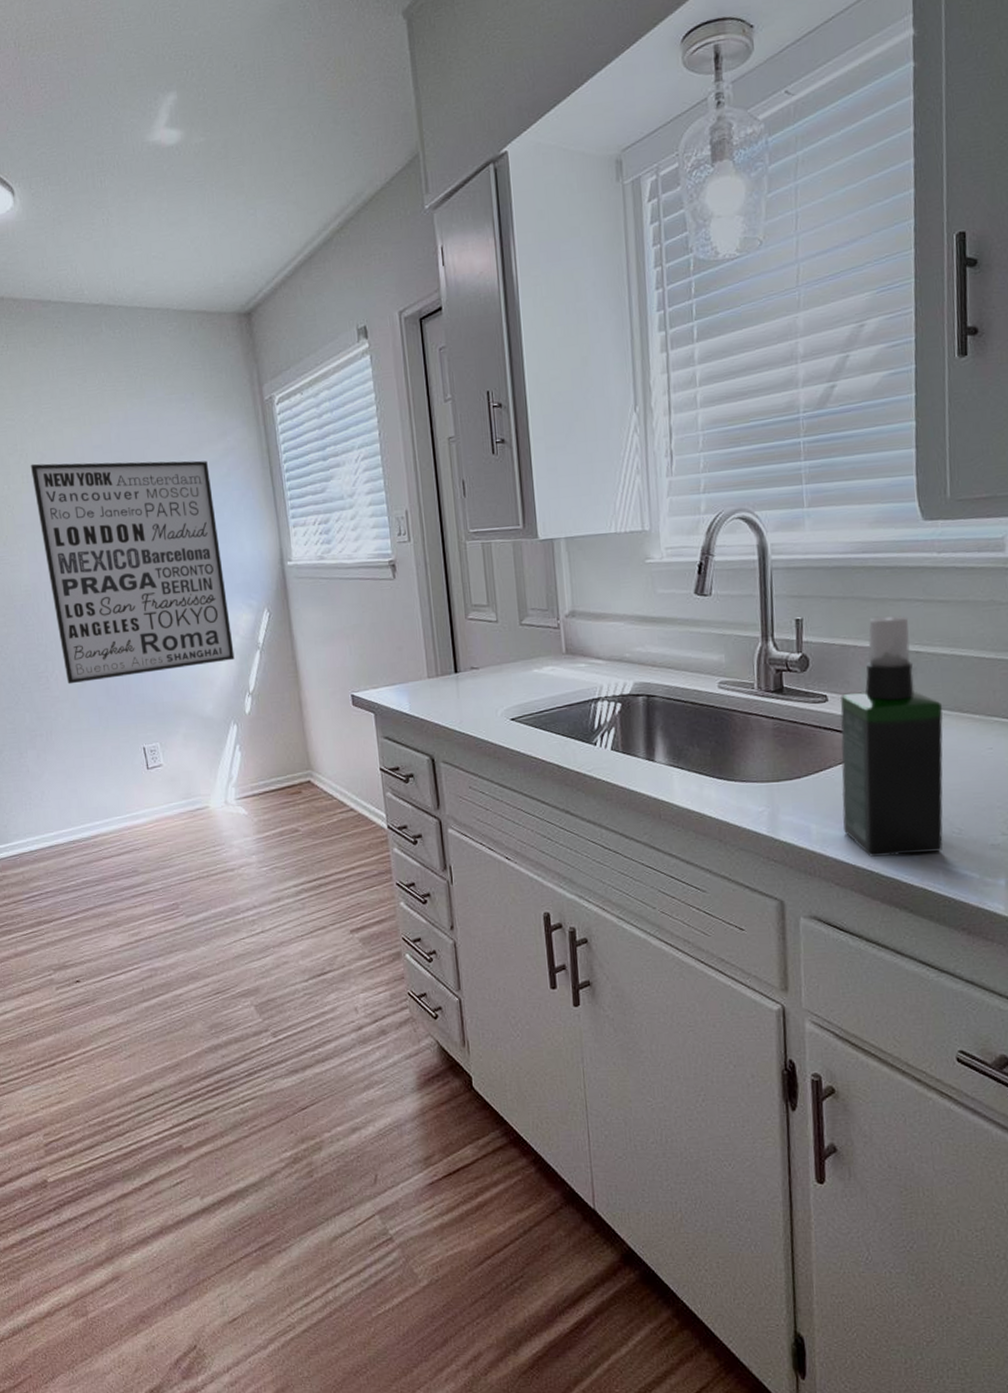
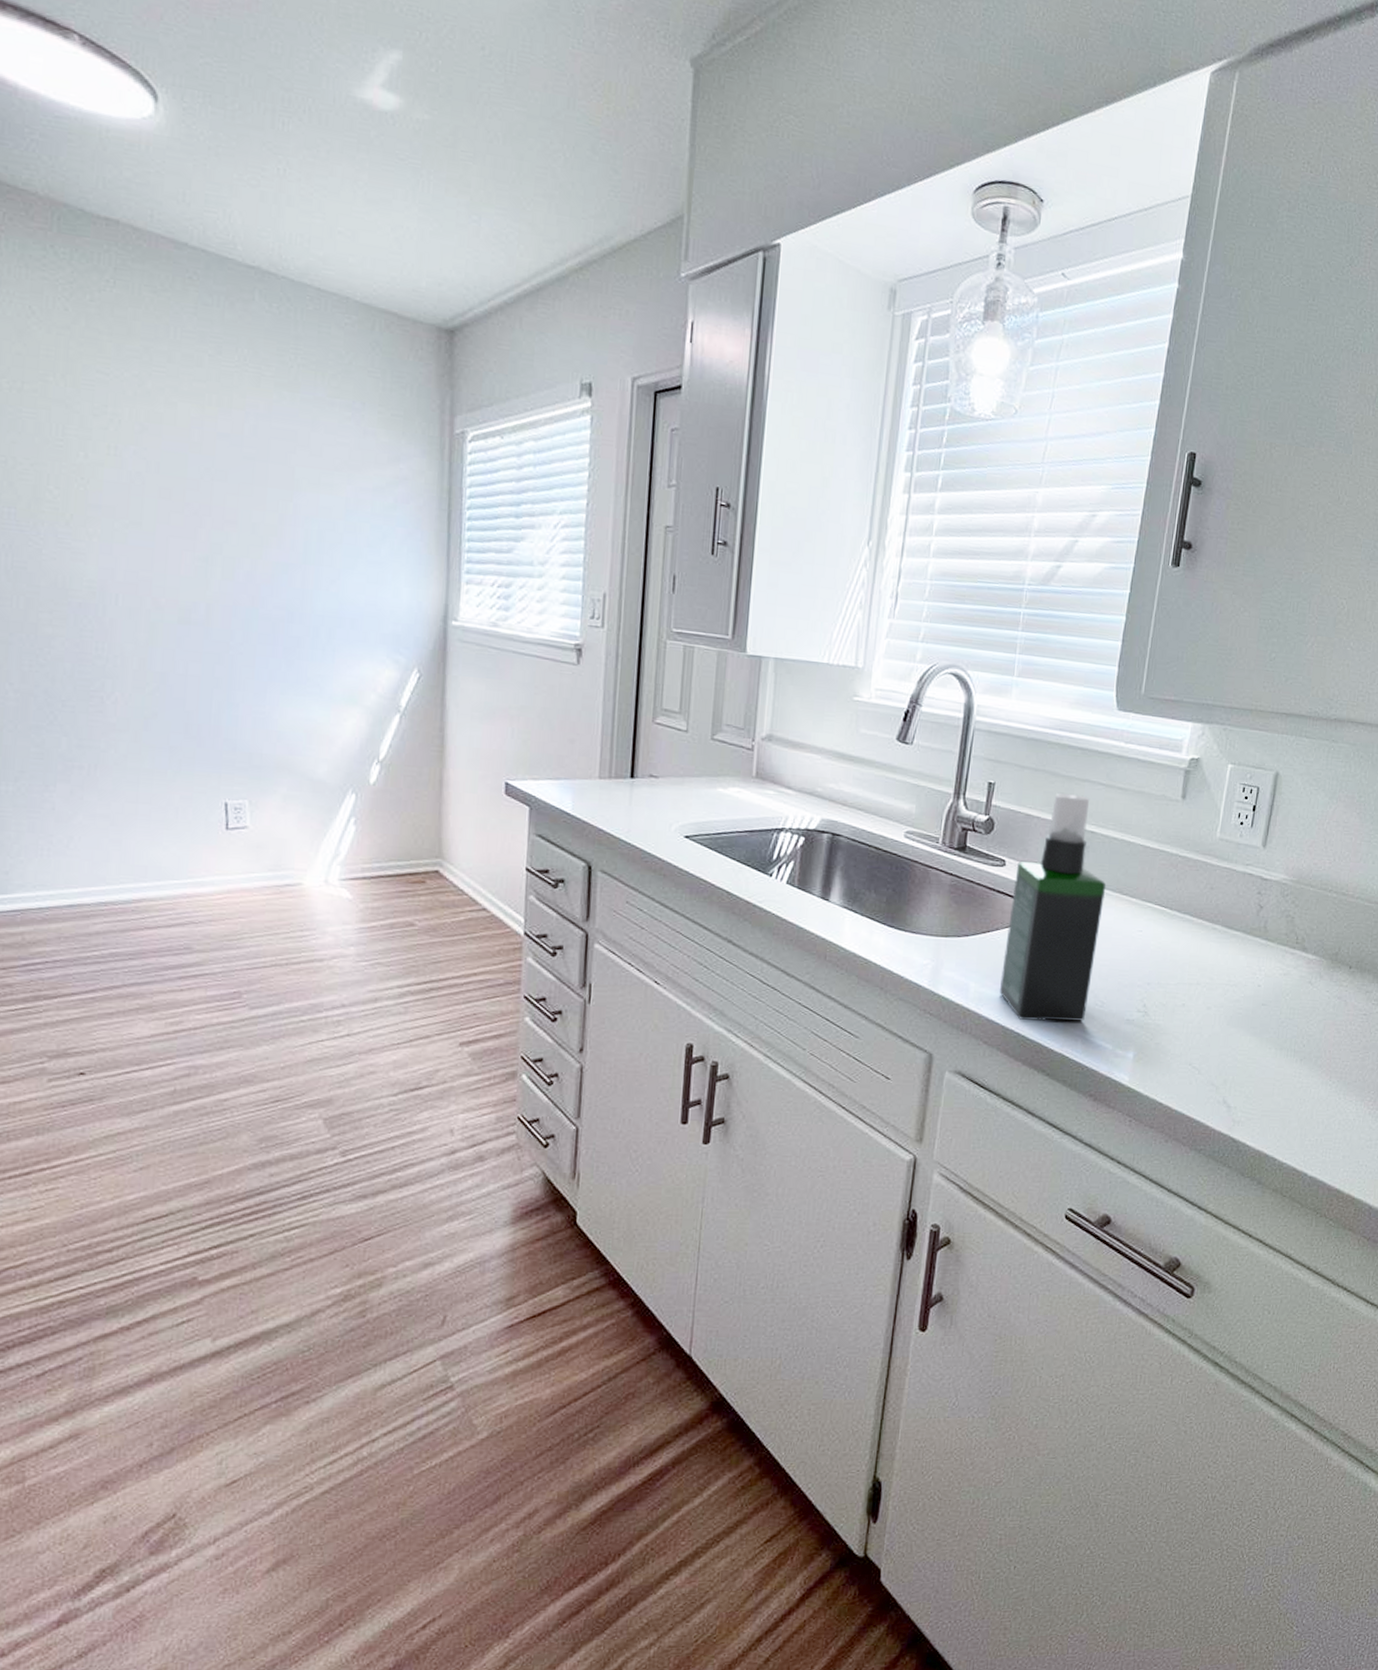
wall art: present [30,460,235,684] -> none [122,434,370,720]

